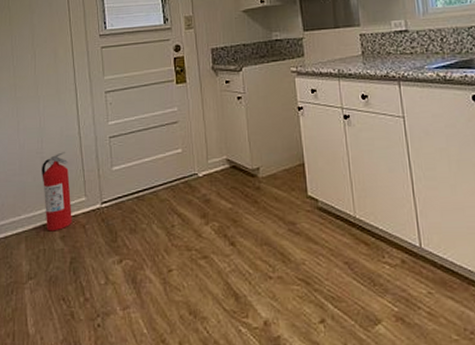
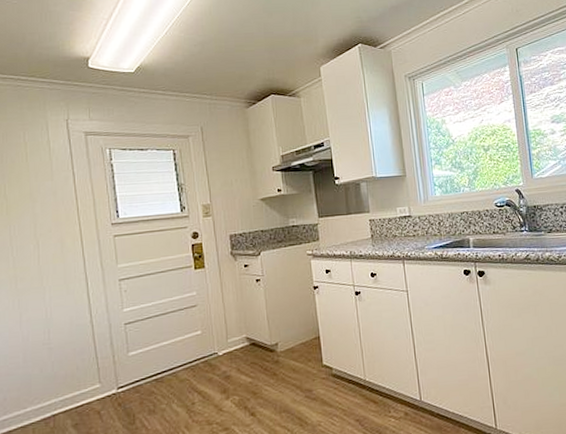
fire extinguisher: present [42,152,72,231] -> none [50,341,86,421]

